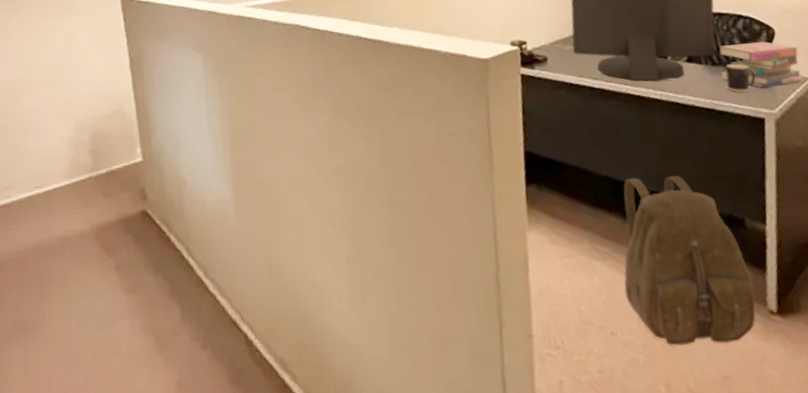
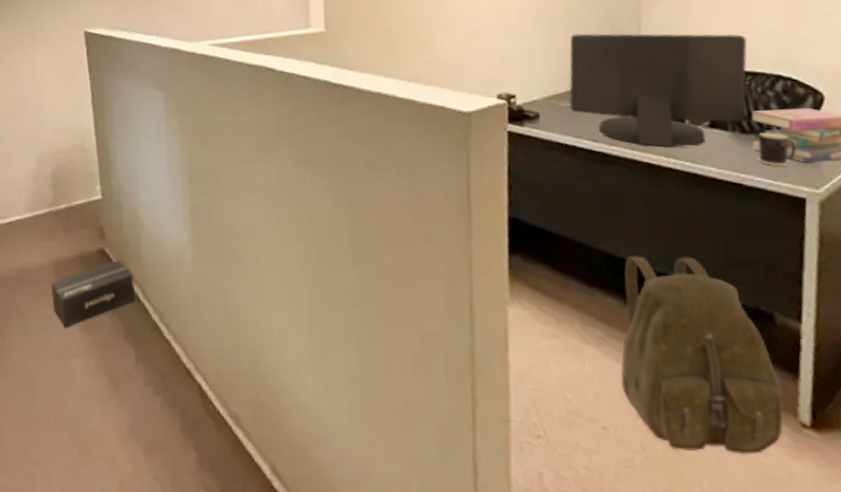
box: none [92,220,180,292] -> present [51,260,136,327]

